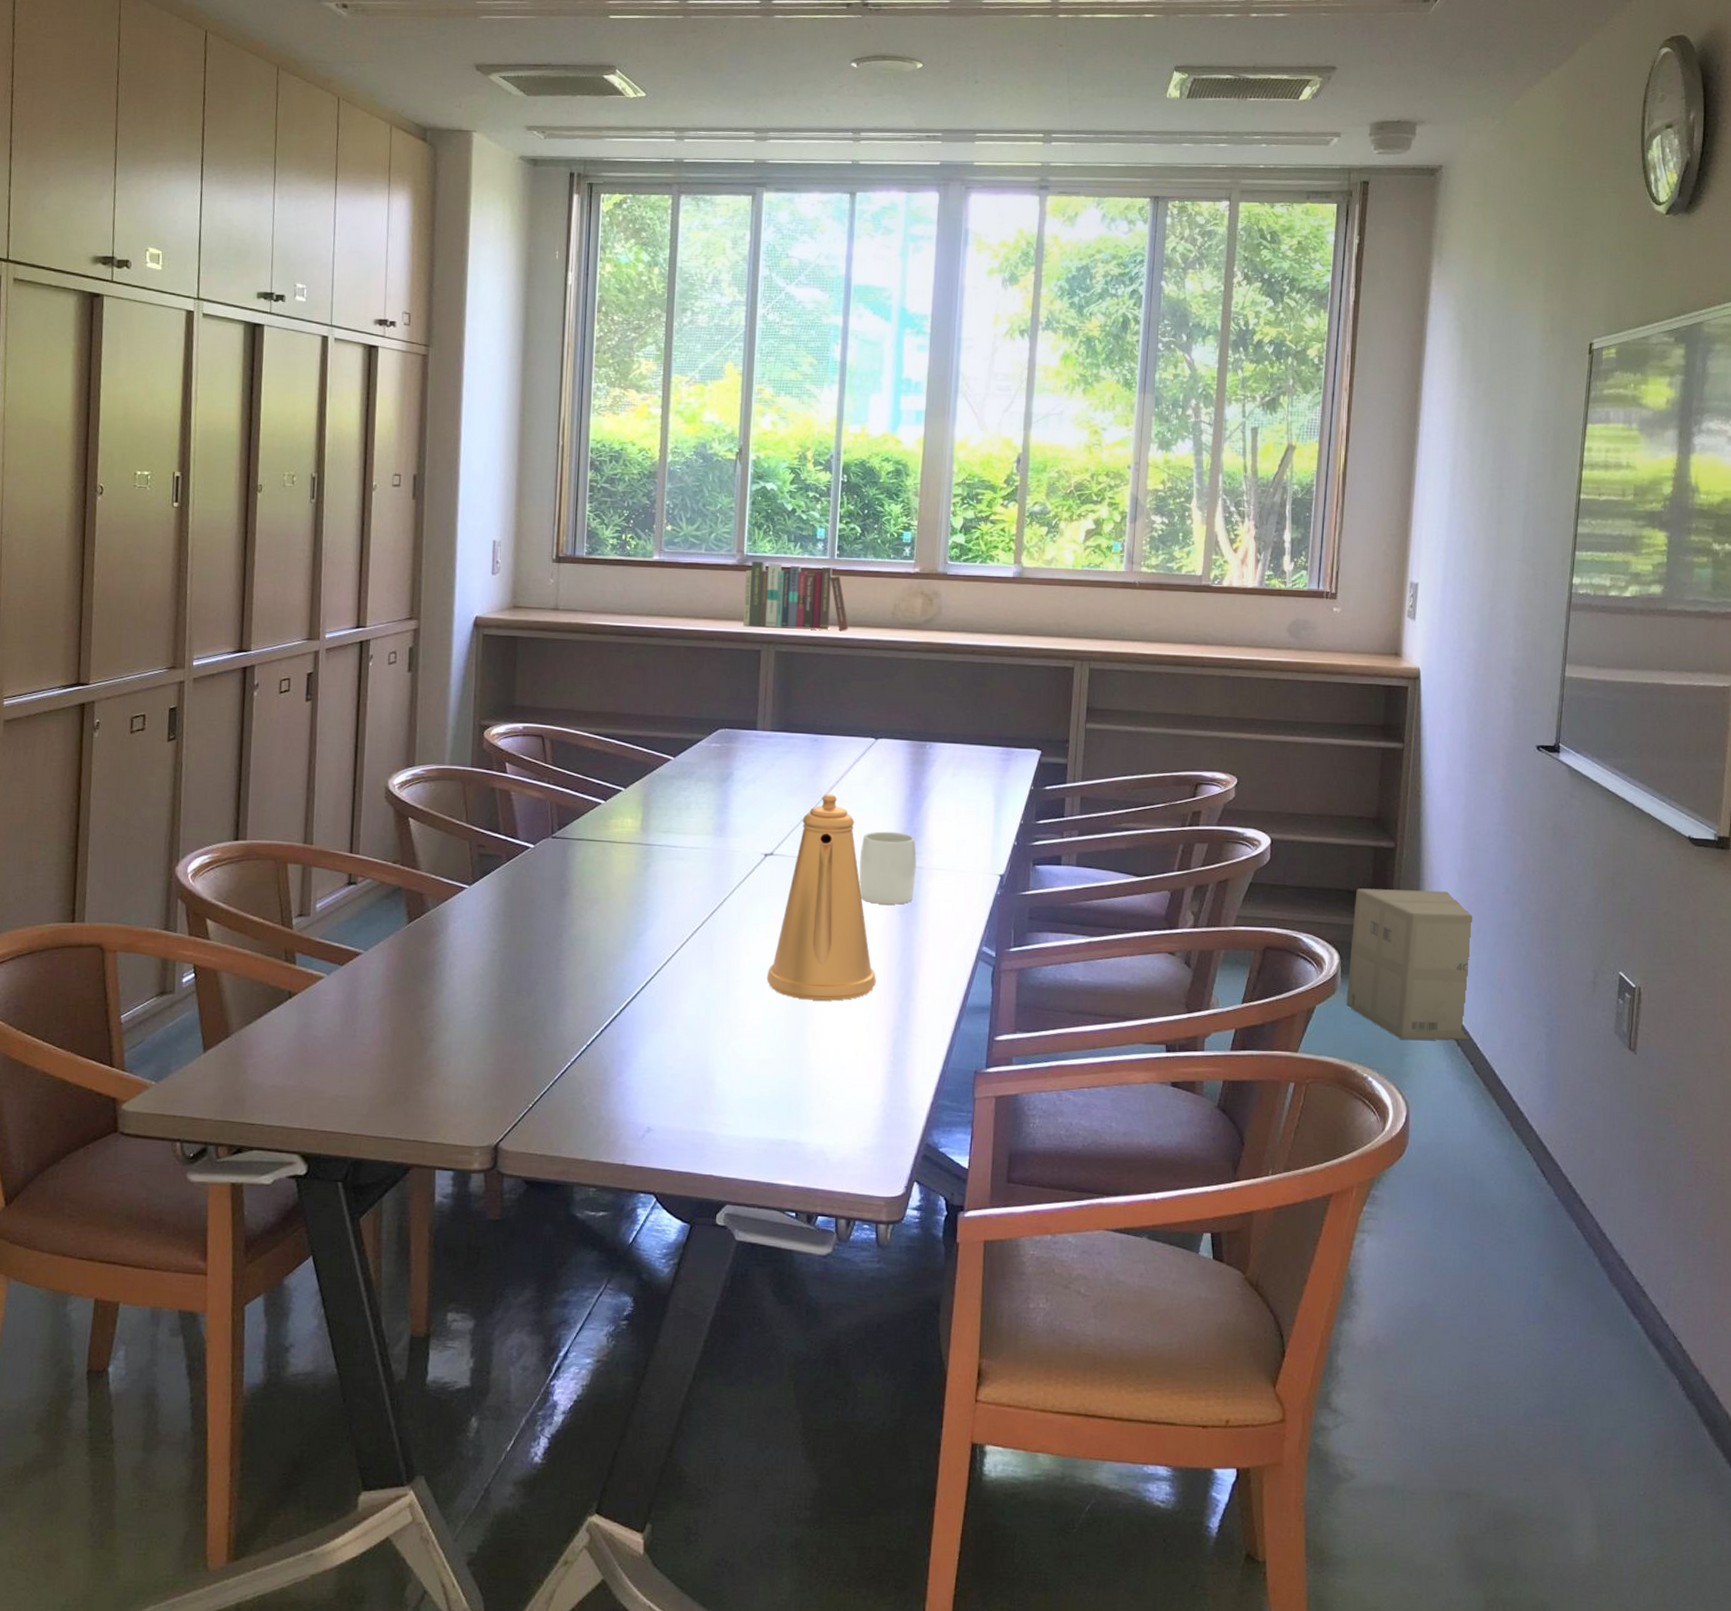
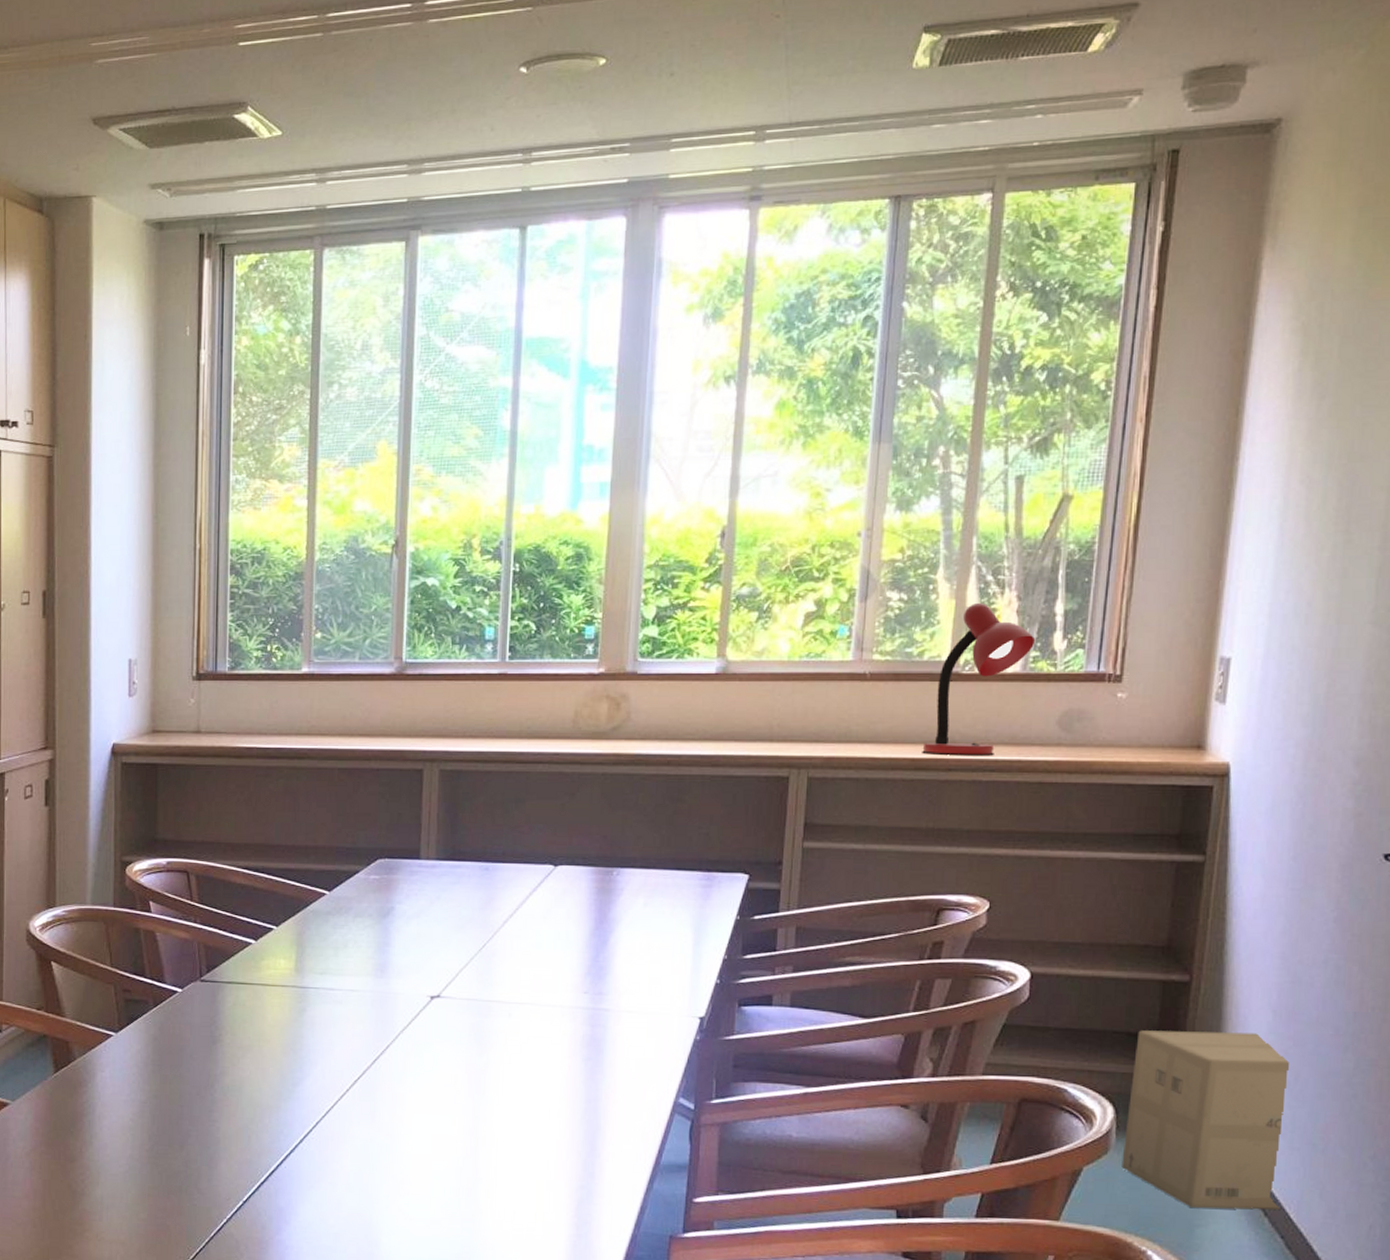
books: present [743,560,848,632] -> none [403,668,522,745]
coffee pot: present [766,793,876,1001] -> none [435,928,557,1157]
mug: present [859,831,917,905] -> none [536,969,603,1051]
desk lamp: none [1181,528,1269,657] -> present [922,602,1036,757]

